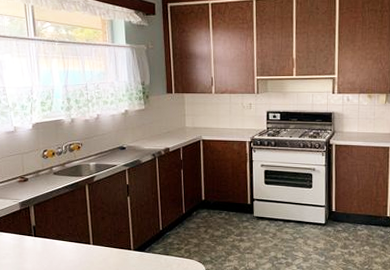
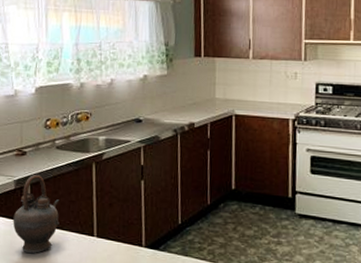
teapot: none [20,196,61,261] -> present [13,174,60,253]

